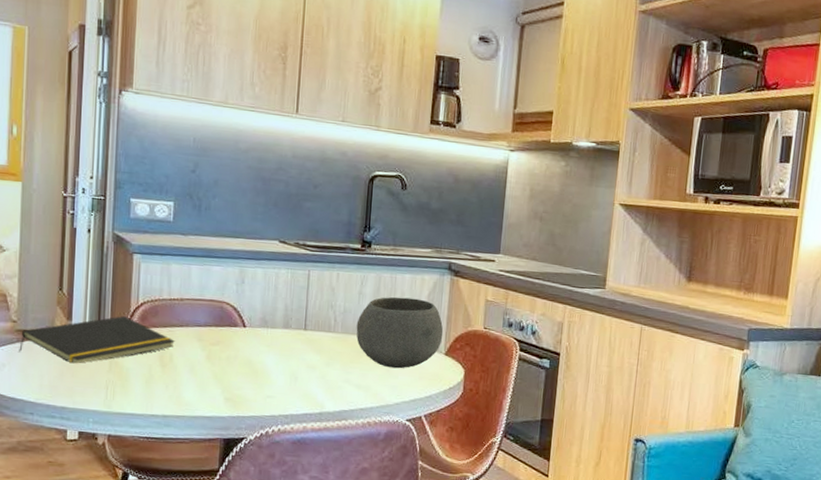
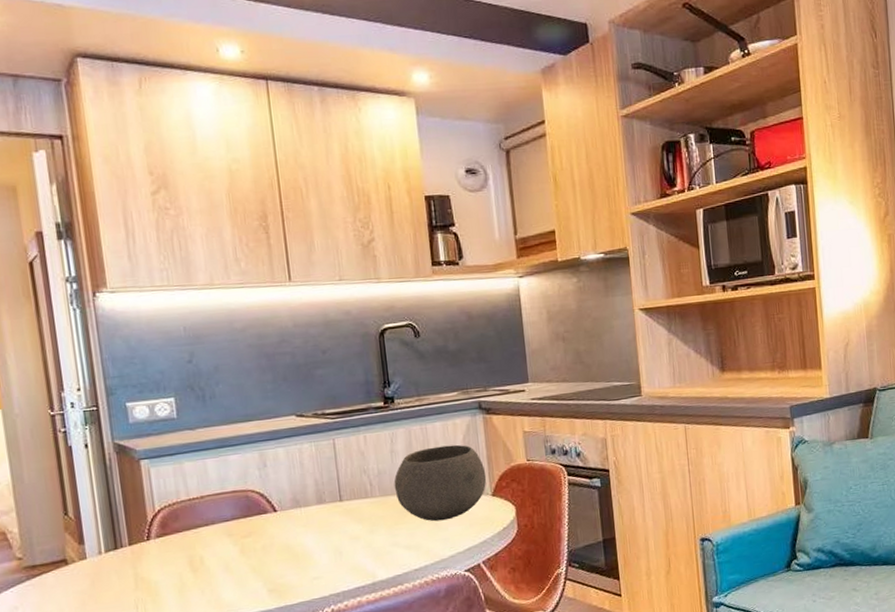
notepad: present [19,316,176,363] -> none [29,527,204,591]

